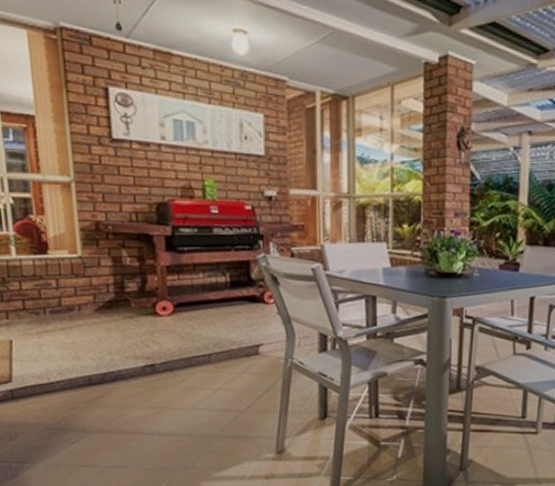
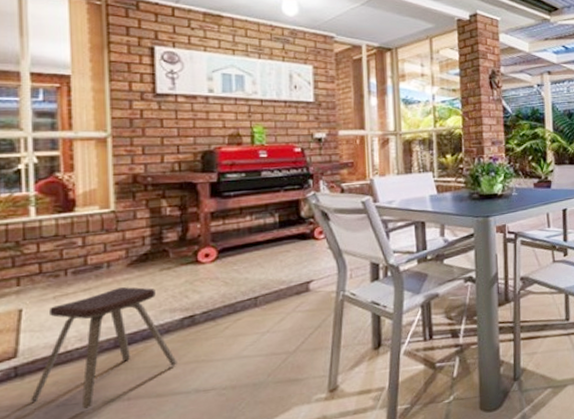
music stool: none [25,331,142,435] -> present [31,287,177,409]

